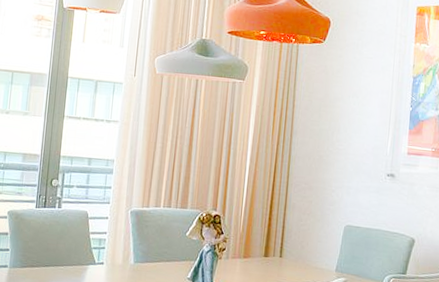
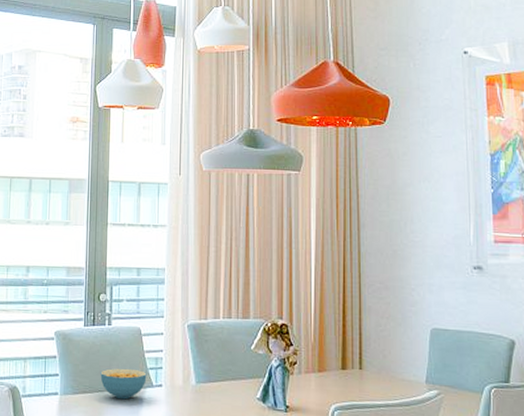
cereal bowl: none [47,246,90,274] -> present [100,368,147,400]

